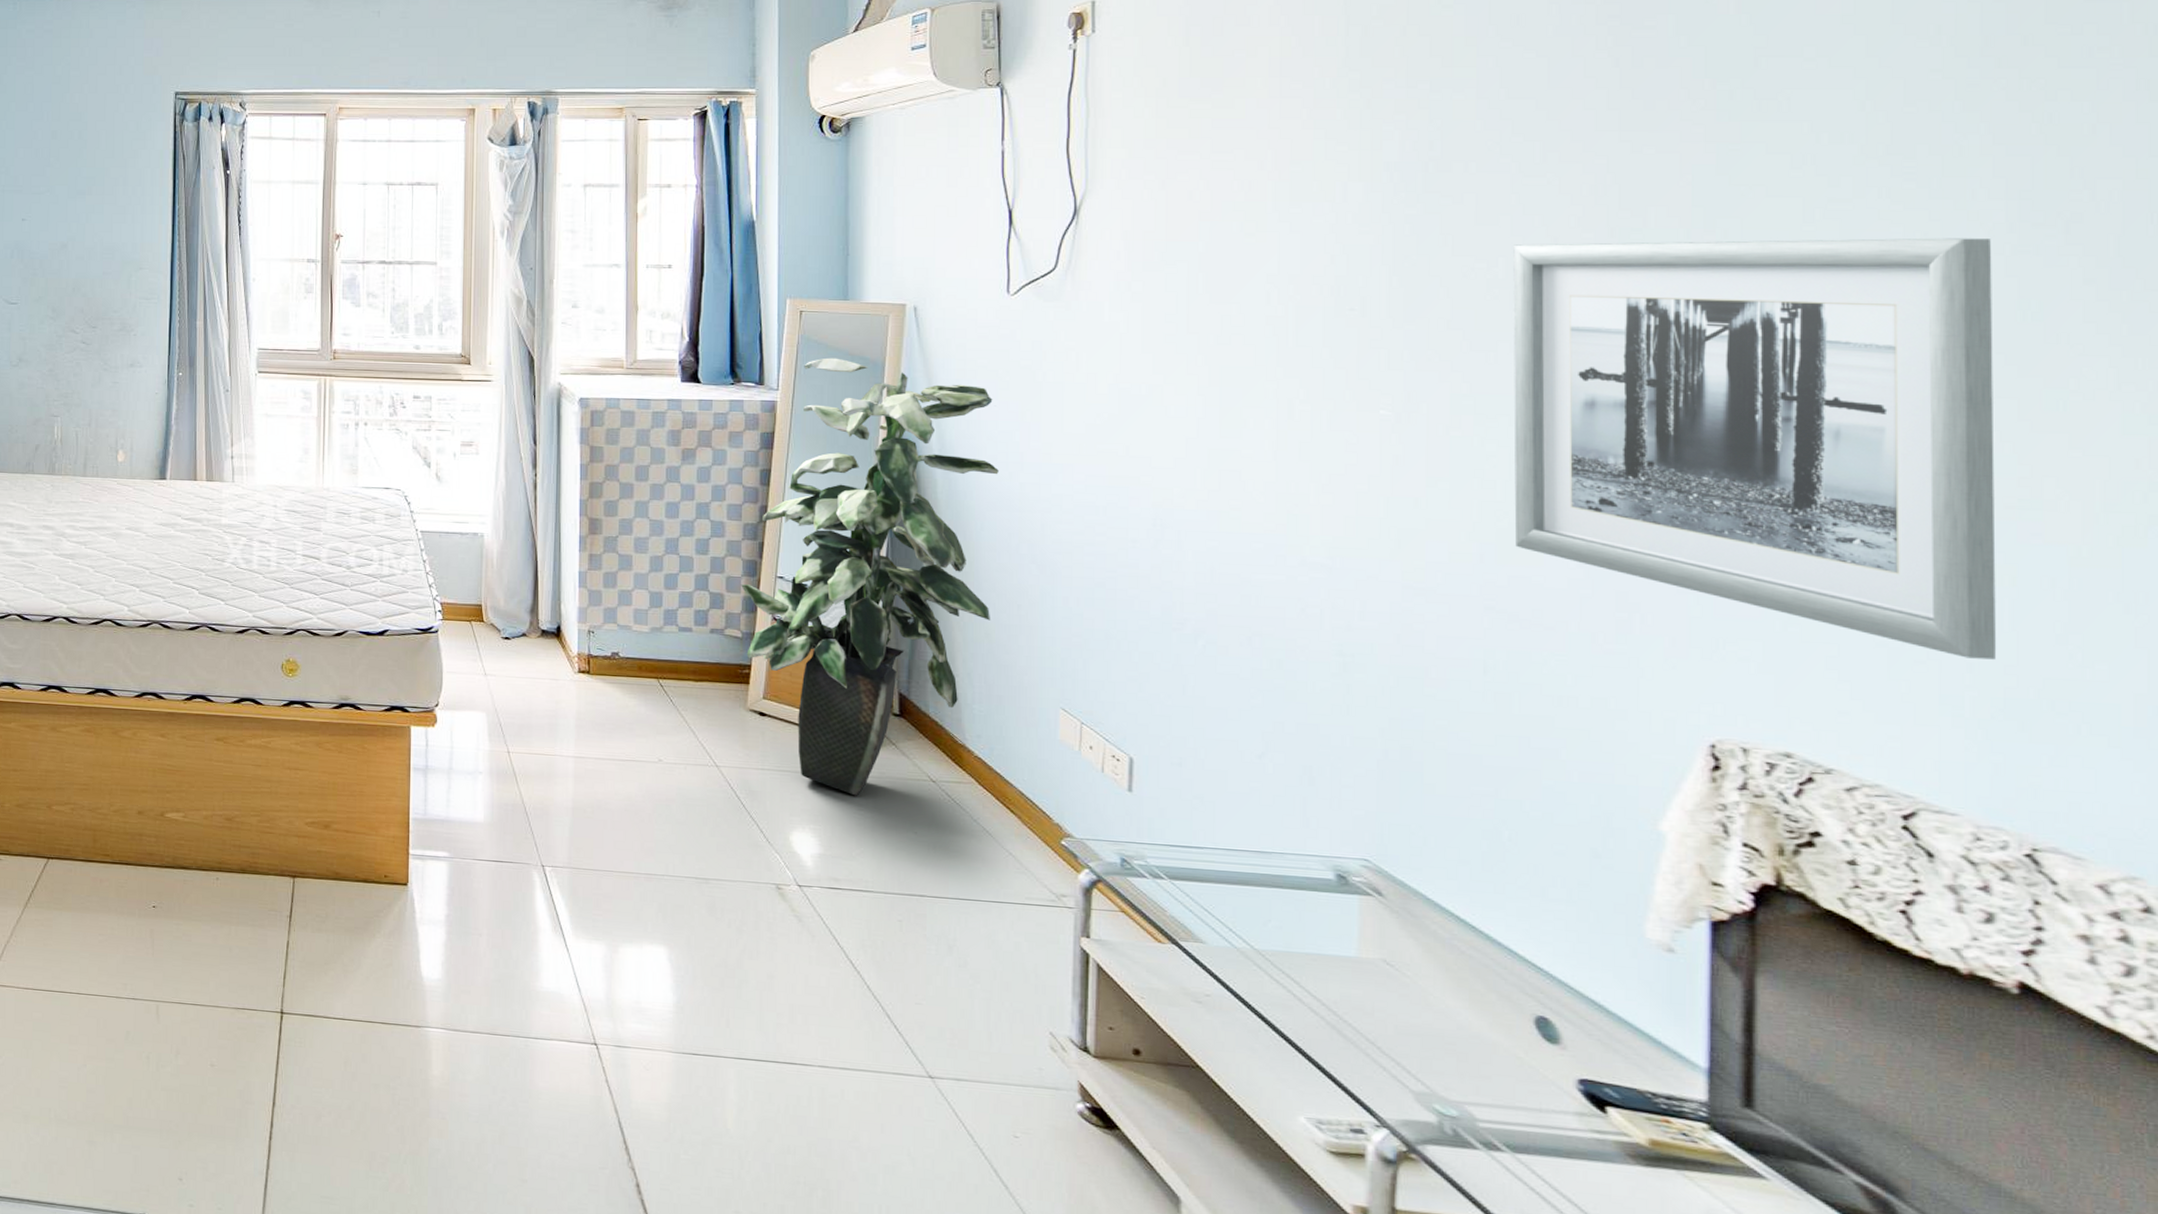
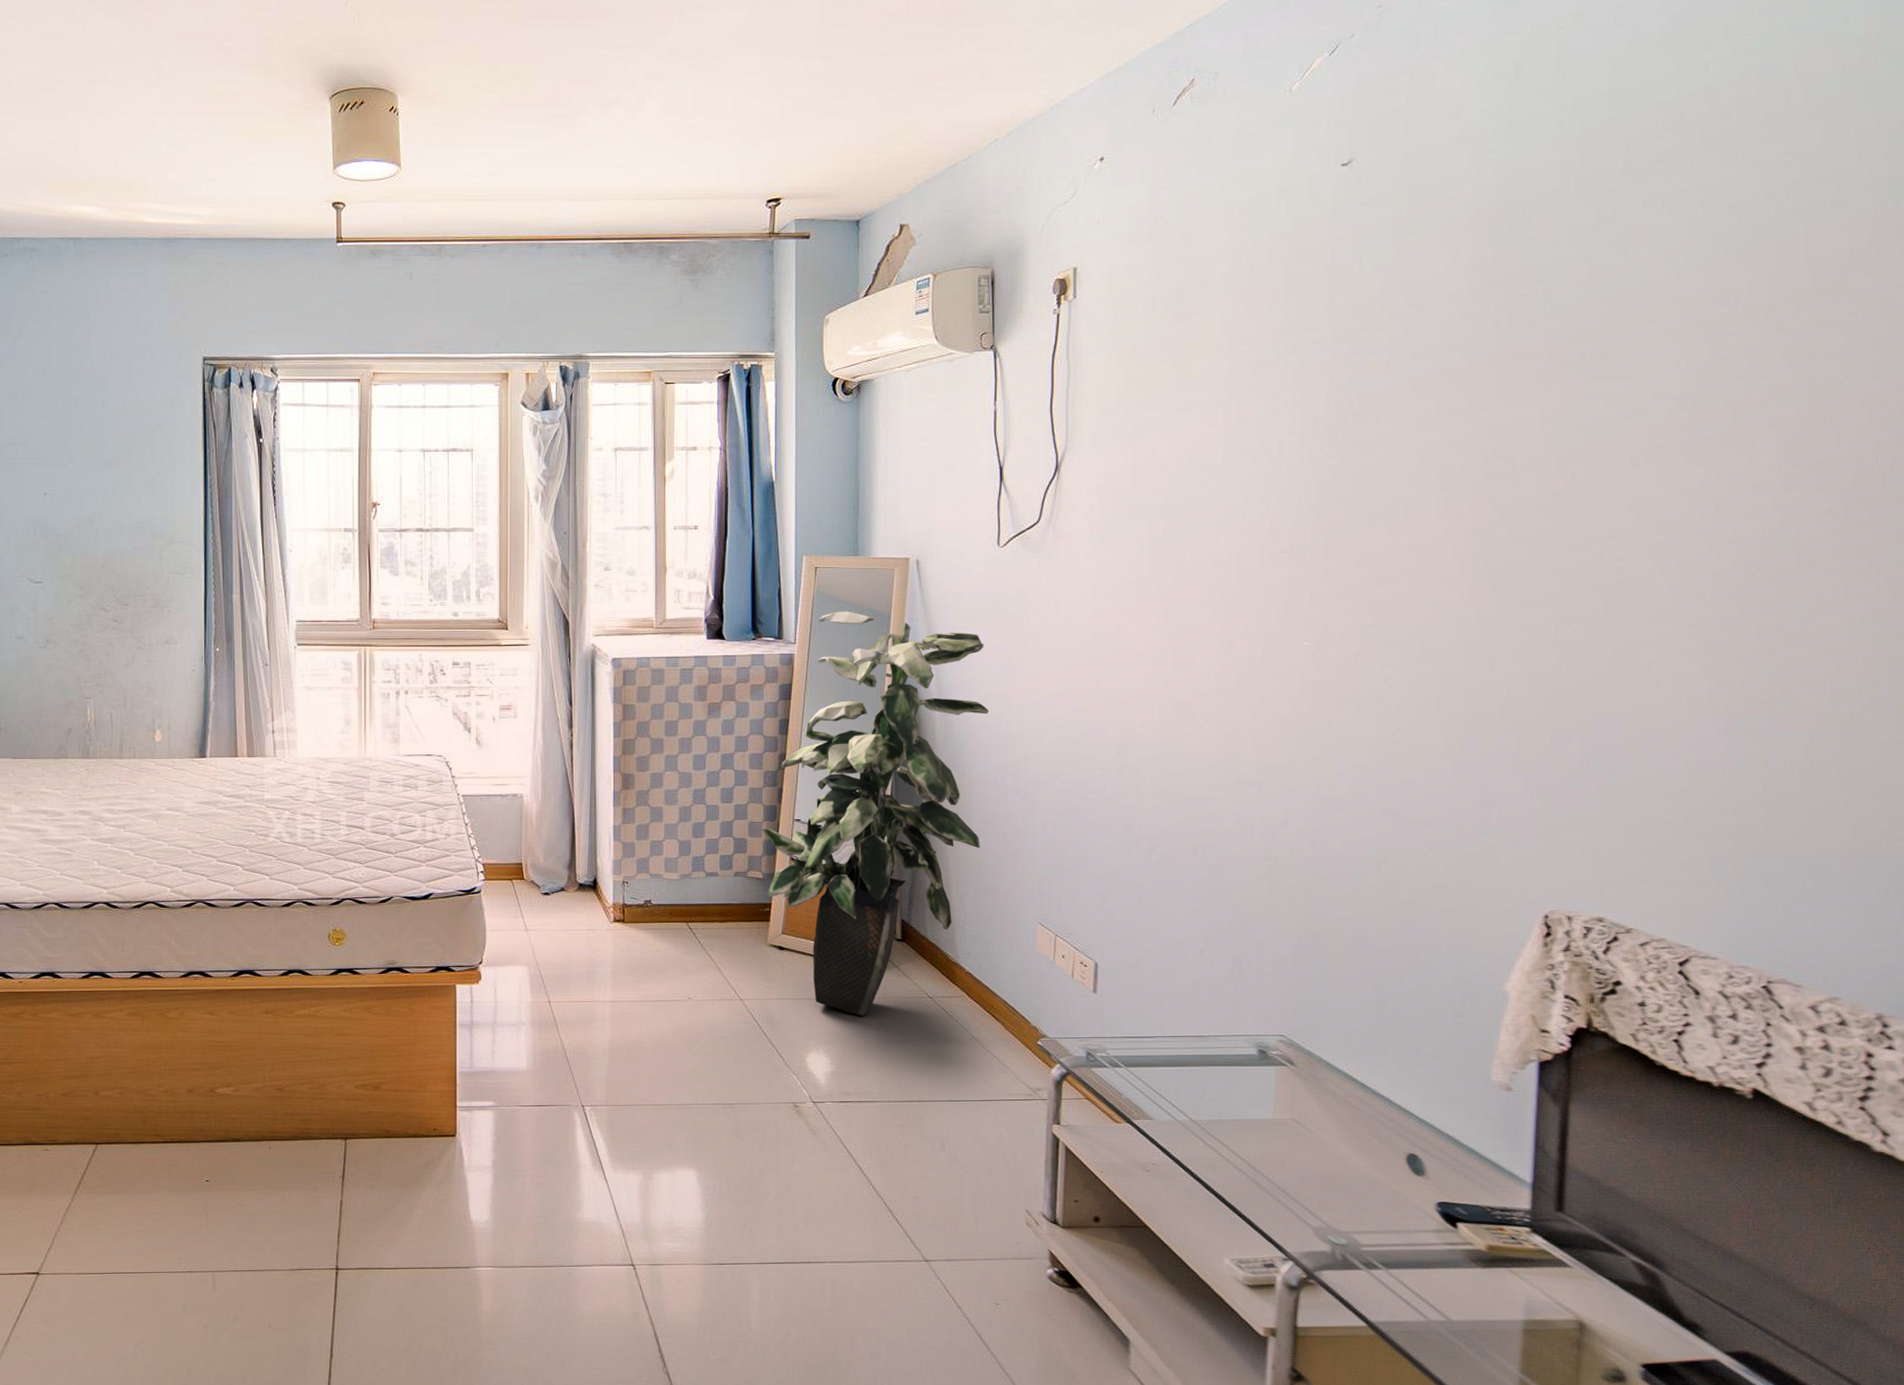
wall art: present [1513,238,1996,660] -> none [1405,478,1765,830]

